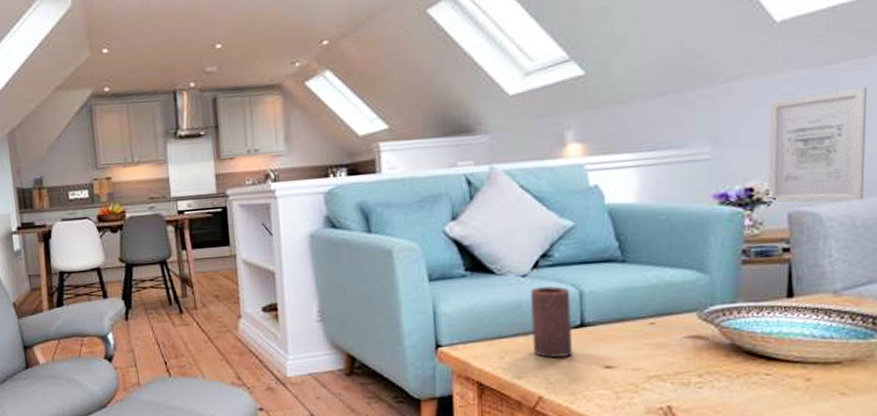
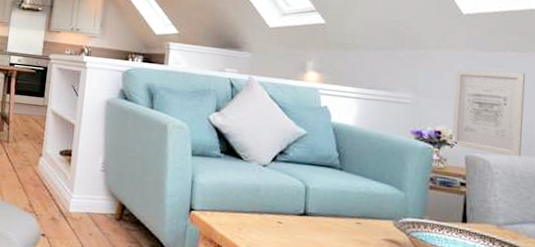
candle: present [531,286,573,358] -> none [265,177,298,238]

